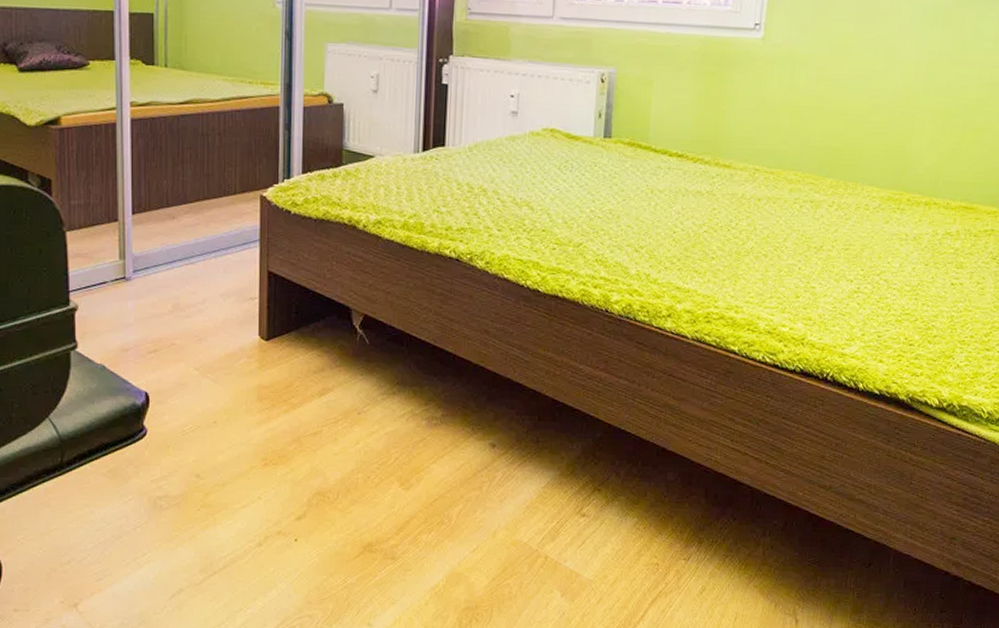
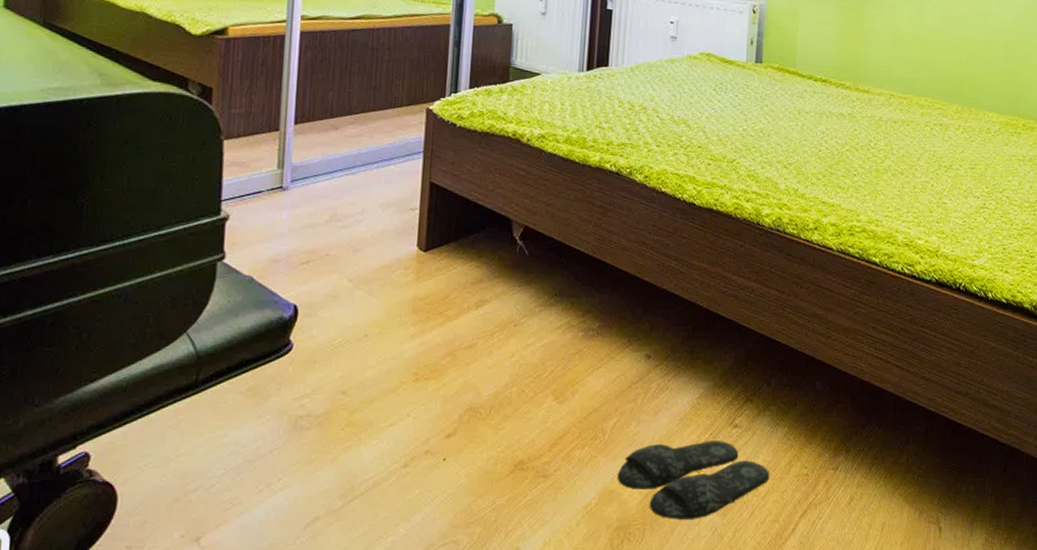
slippers: none [464,528,619,603] -> present [617,441,770,520]

